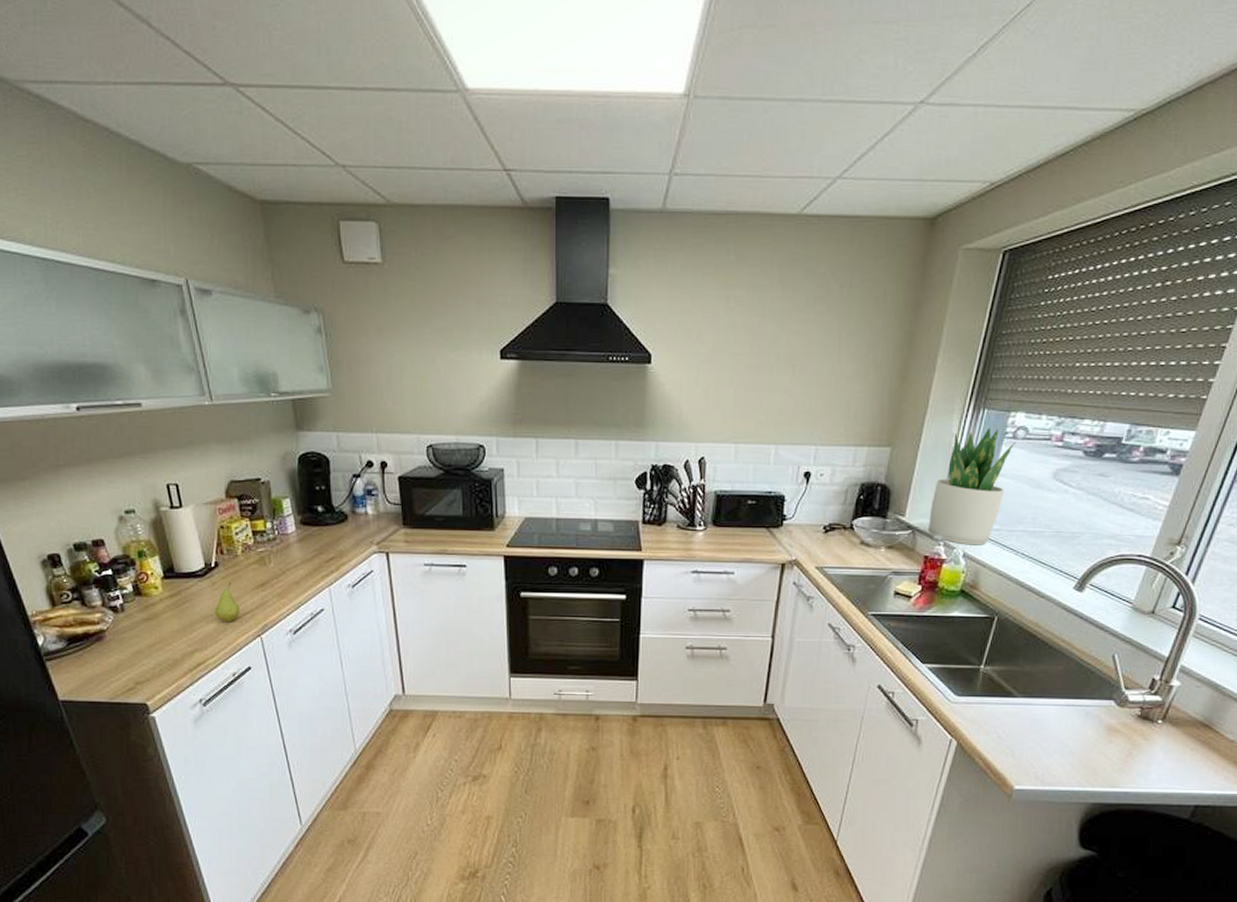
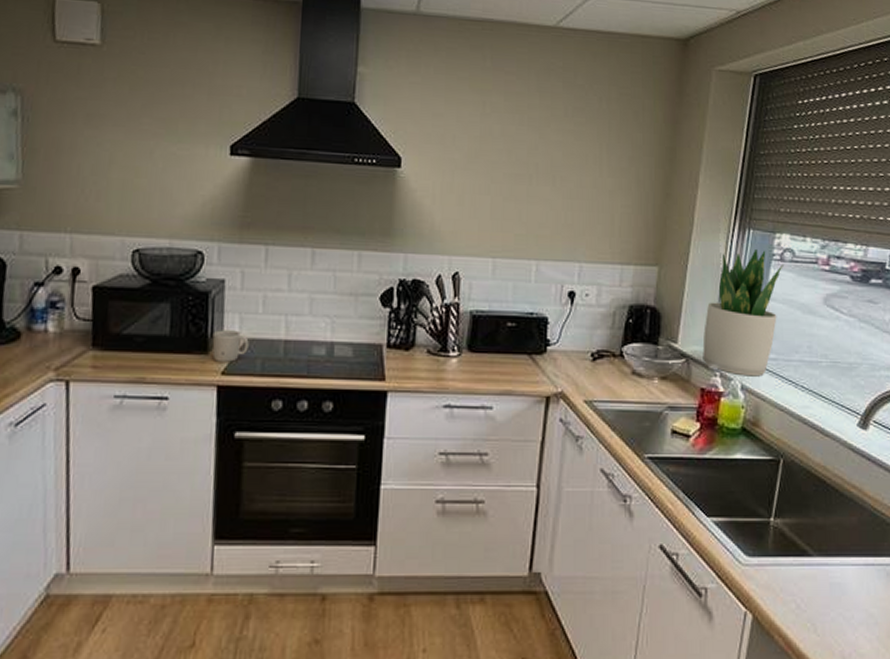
mug: none [497,511,527,537] -> present [212,330,249,362]

